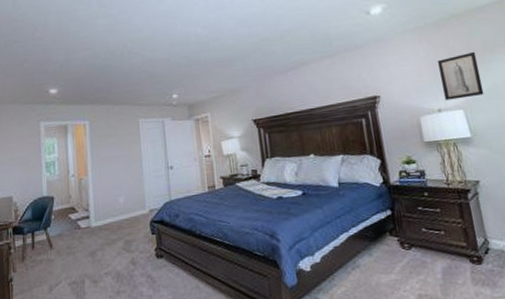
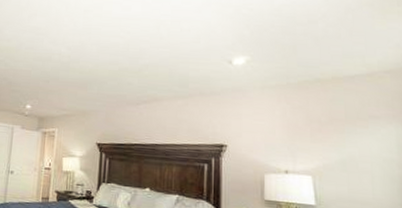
wall art: present [437,51,484,100] -> none [293,119,338,165]

